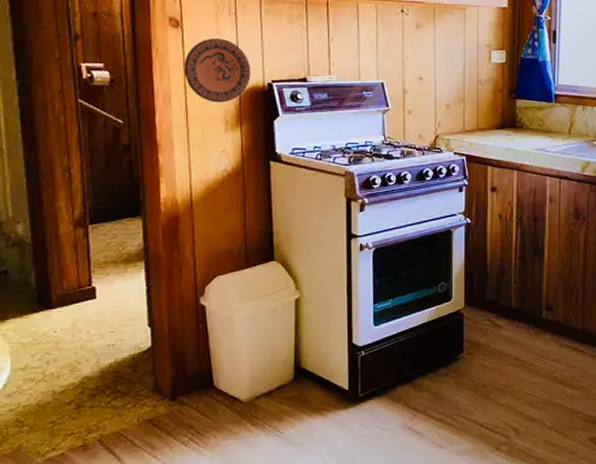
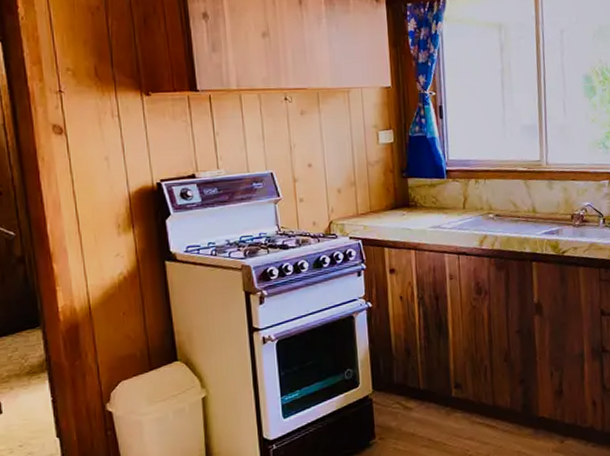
decorative plate: present [184,38,251,103] -> none [71,142,139,207]

